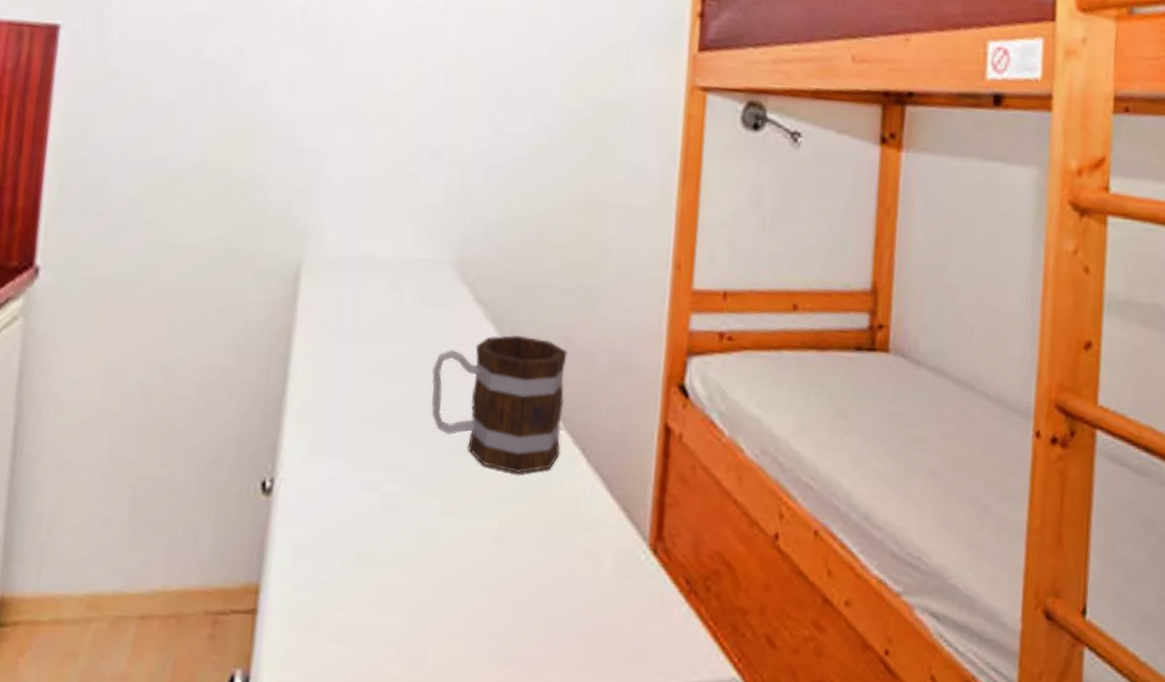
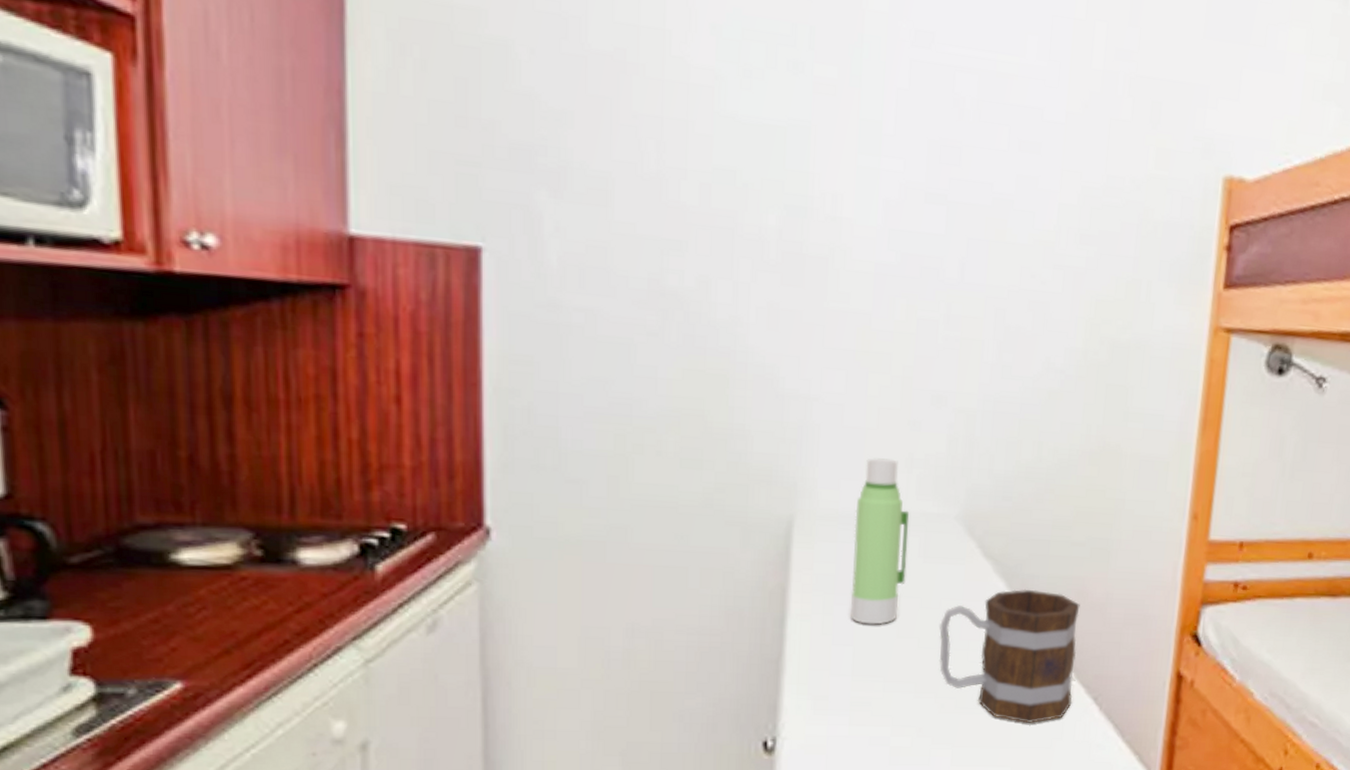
water bottle: none [350,206,408,367] -> present [851,458,910,625]

